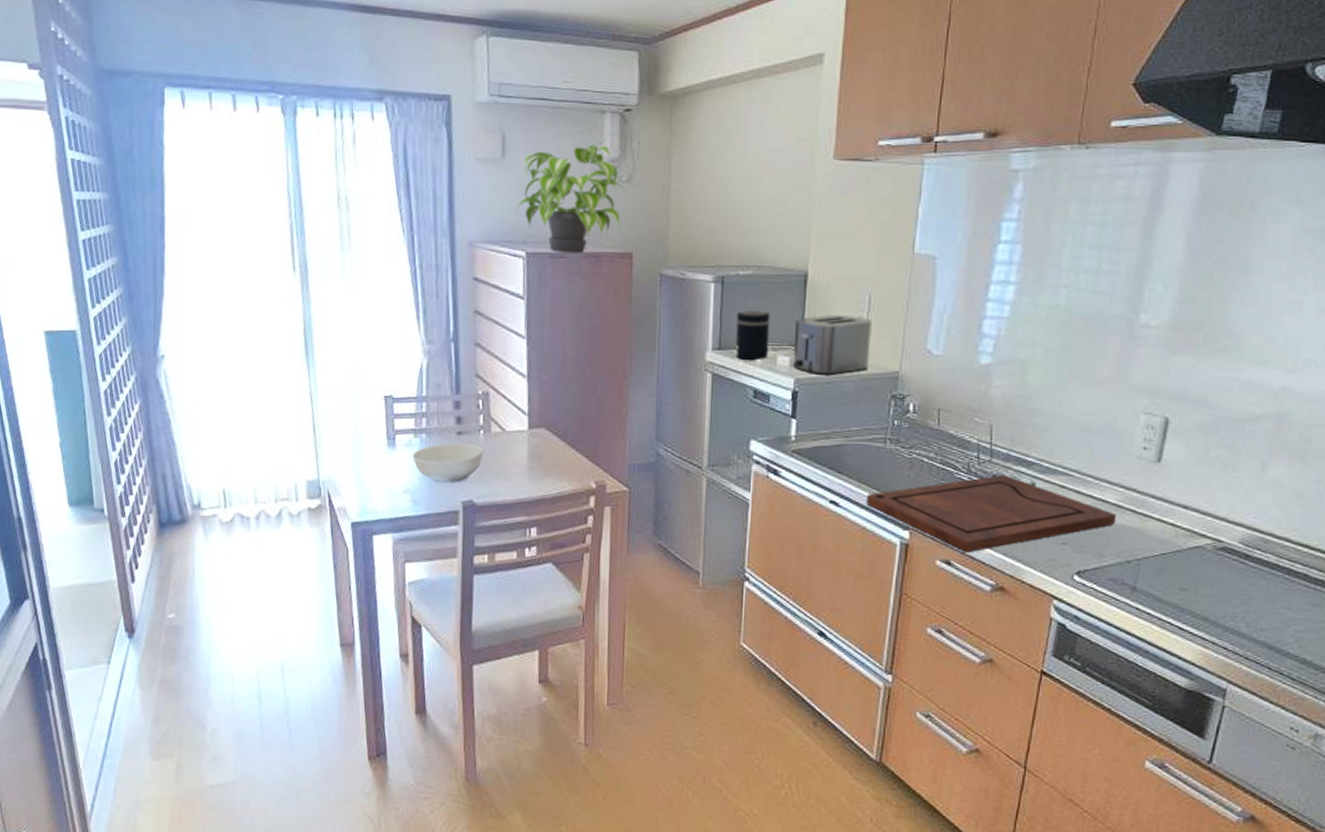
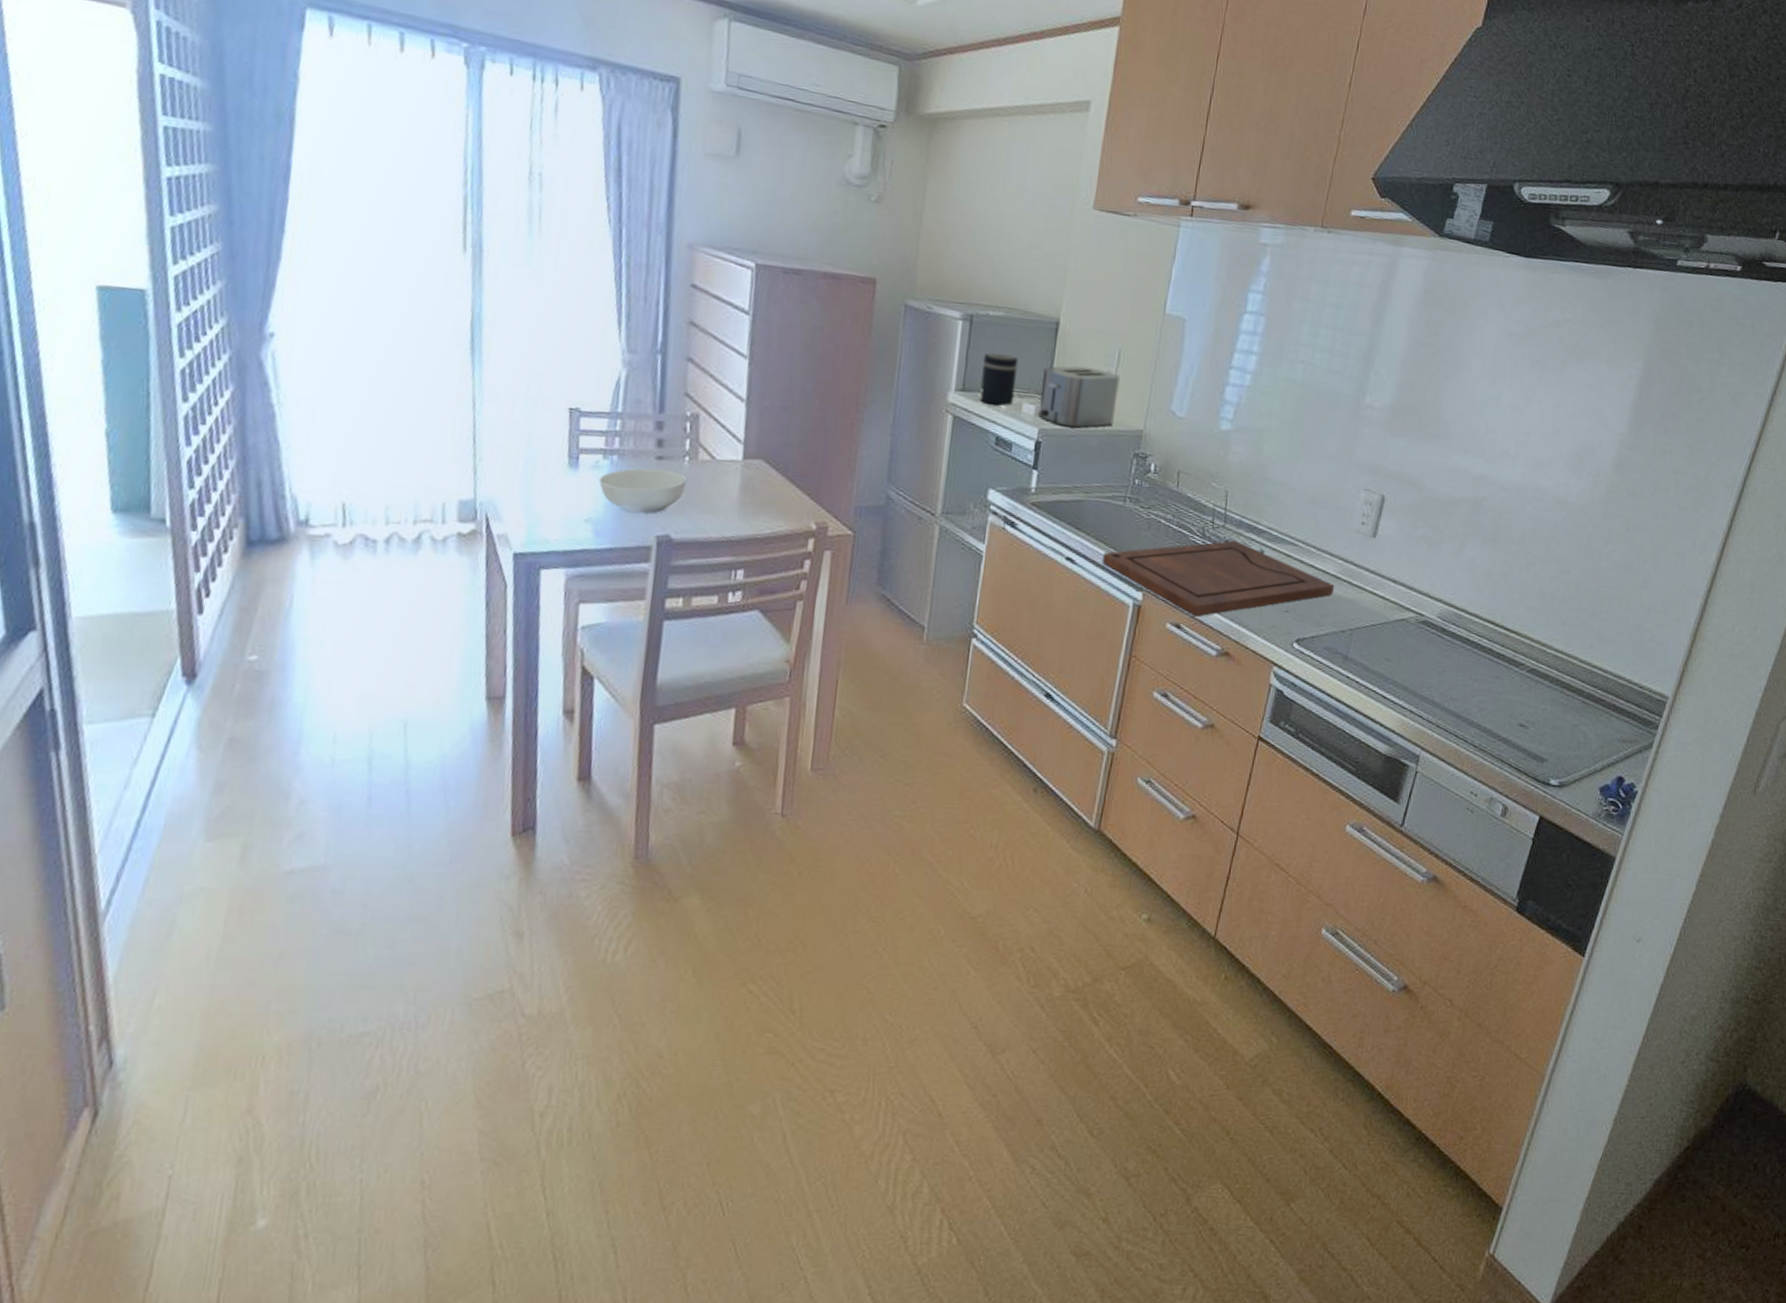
plant: present [516,144,624,254] -> none [747,155,872,273]

